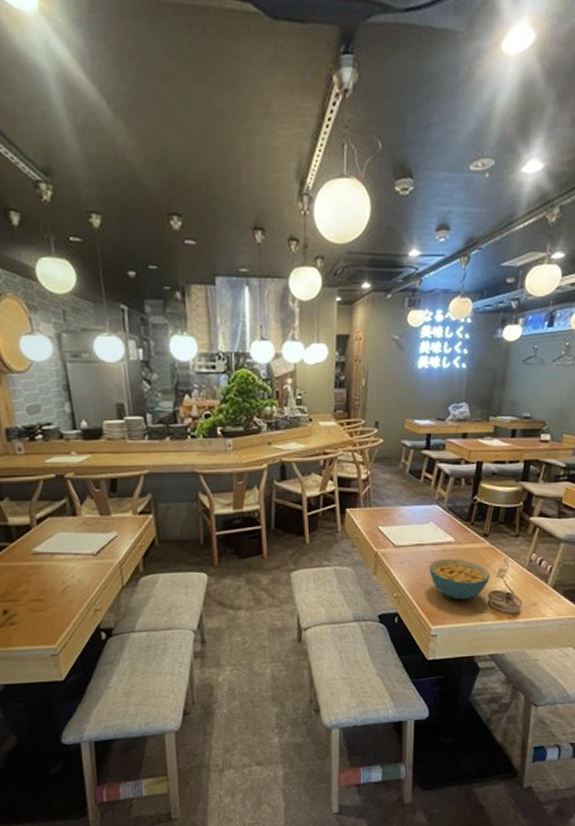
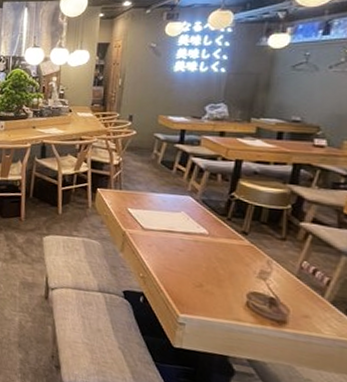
cereal bowl: present [429,558,490,600] -> none [179,248,250,295]

